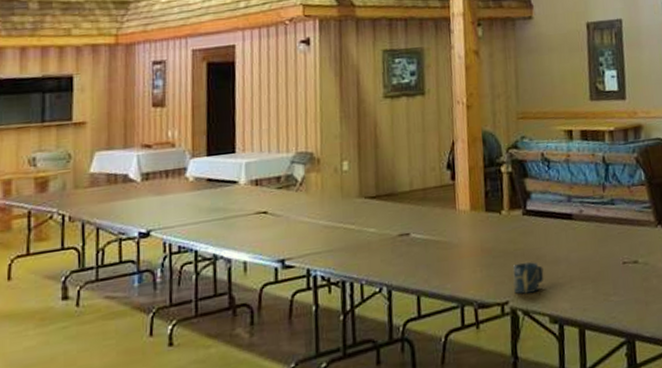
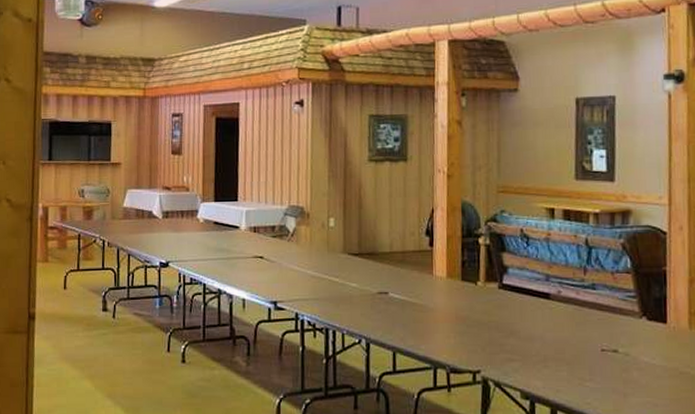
cup: present [513,262,544,294] -> none [486,335,518,366]

